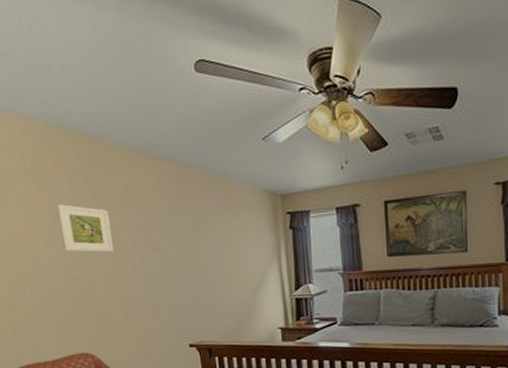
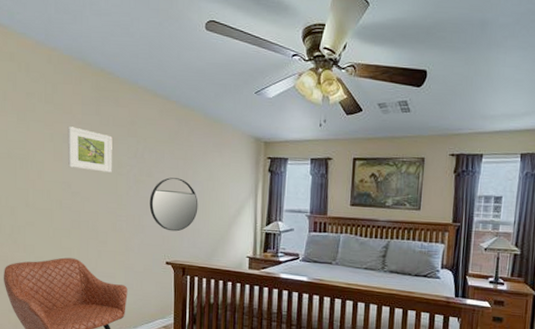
home mirror: none [160,248,217,310] -> present [149,177,198,232]

